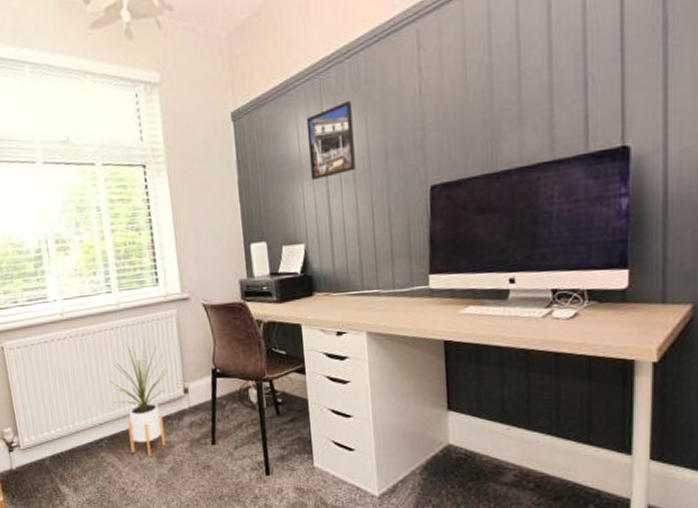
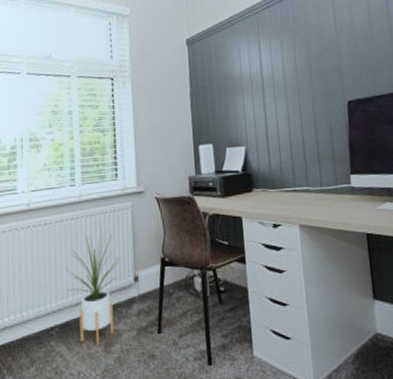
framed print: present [306,100,356,181] -> none [246,33,287,95]

